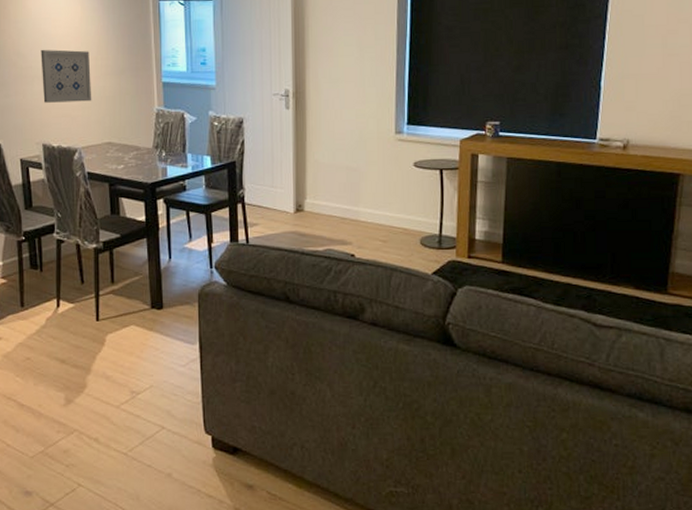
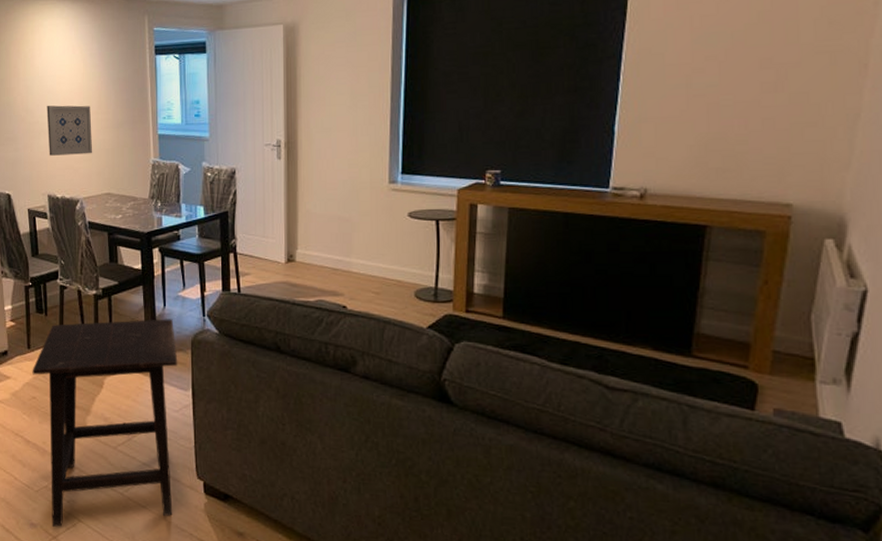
side table: none [26,271,184,495] -> present [32,319,178,528]

